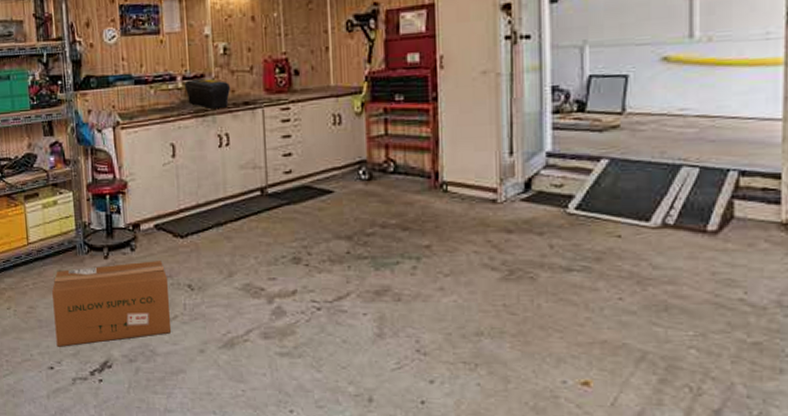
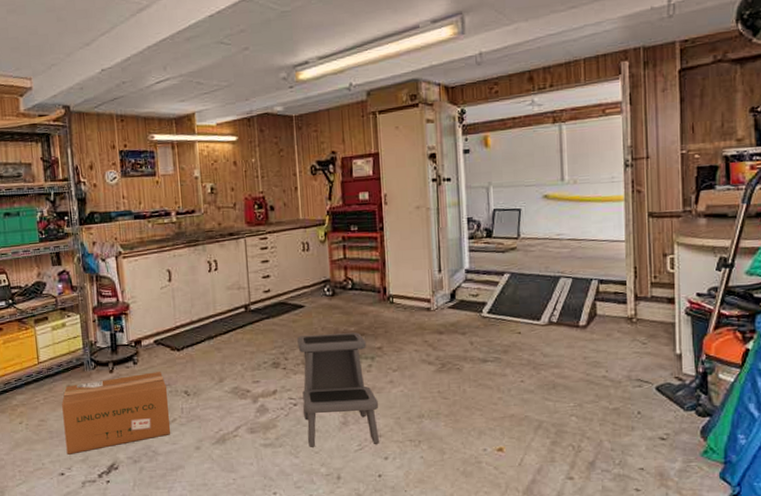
toolbox: present [184,77,230,110] -> none [178,213,217,240]
step stool: none [324,226,425,364] -> present [297,332,380,447]

